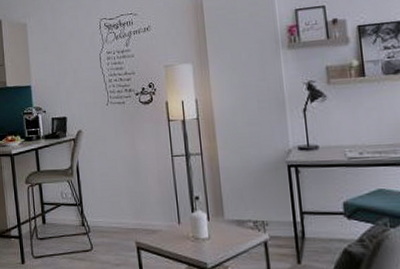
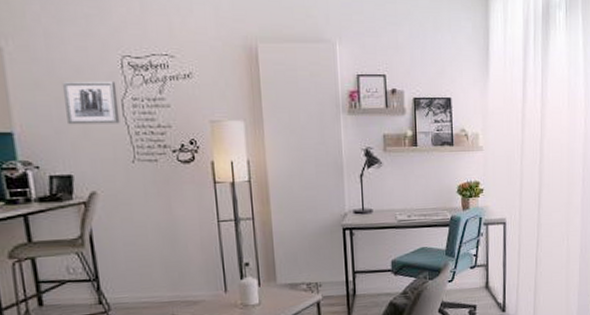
wall art: none [61,39,99,77] -> present [62,80,120,125]

